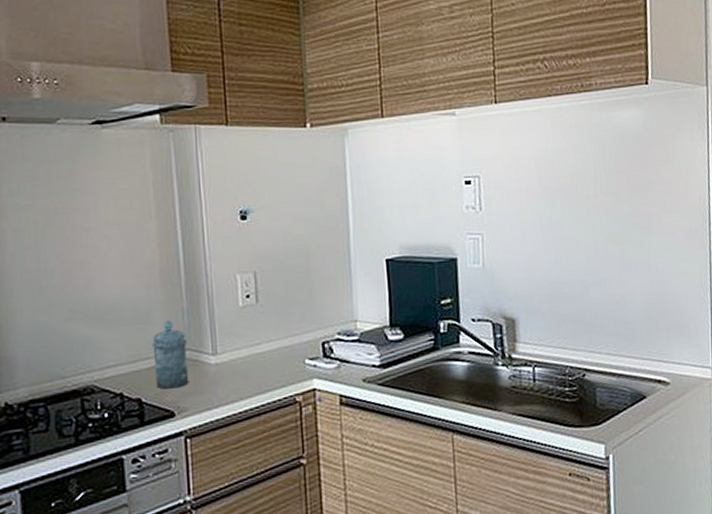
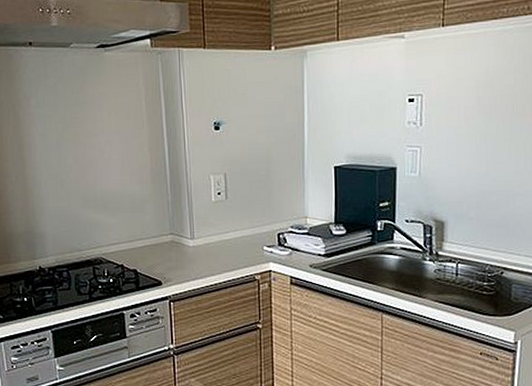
canister: present [151,321,189,389] -> none [144,211,173,264]

